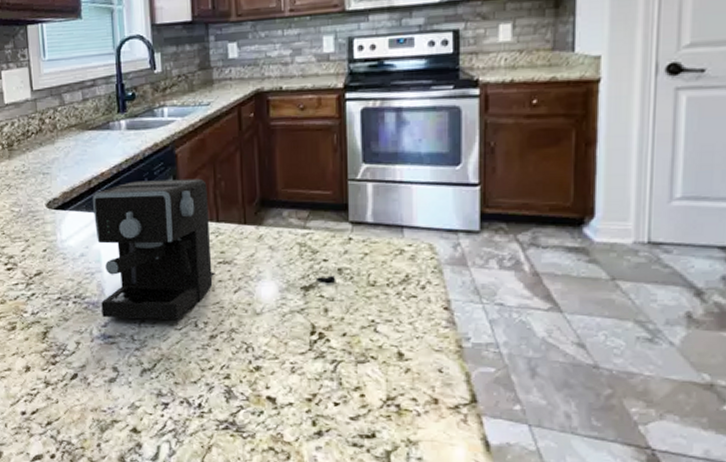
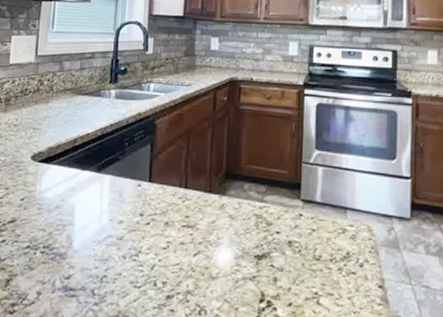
coffee maker: present [92,178,336,319] -> none [67,144,286,277]

